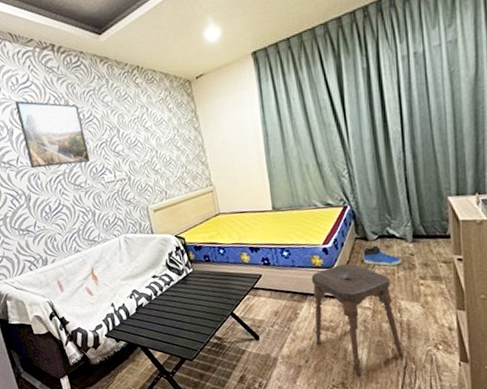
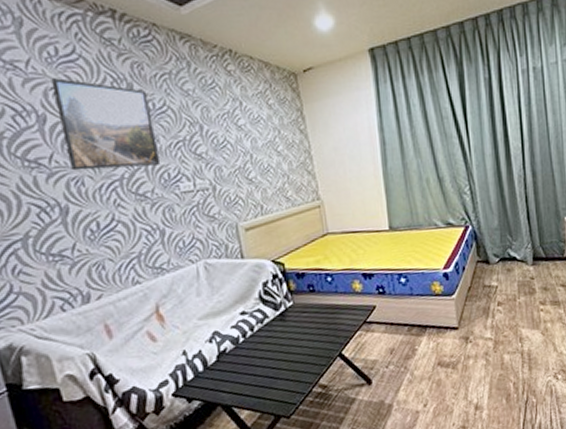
stool: present [311,264,403,376] -> none [431,290,524,417]
sneaker: present [363,245,402,266] -> none [485,268,523,292]

